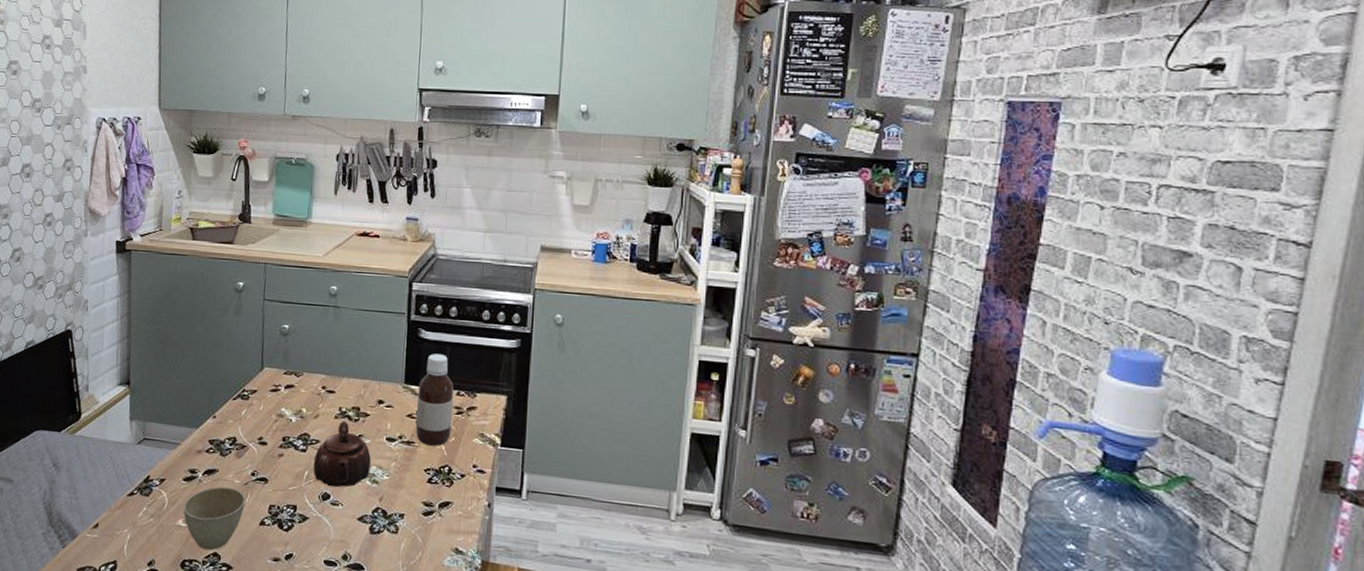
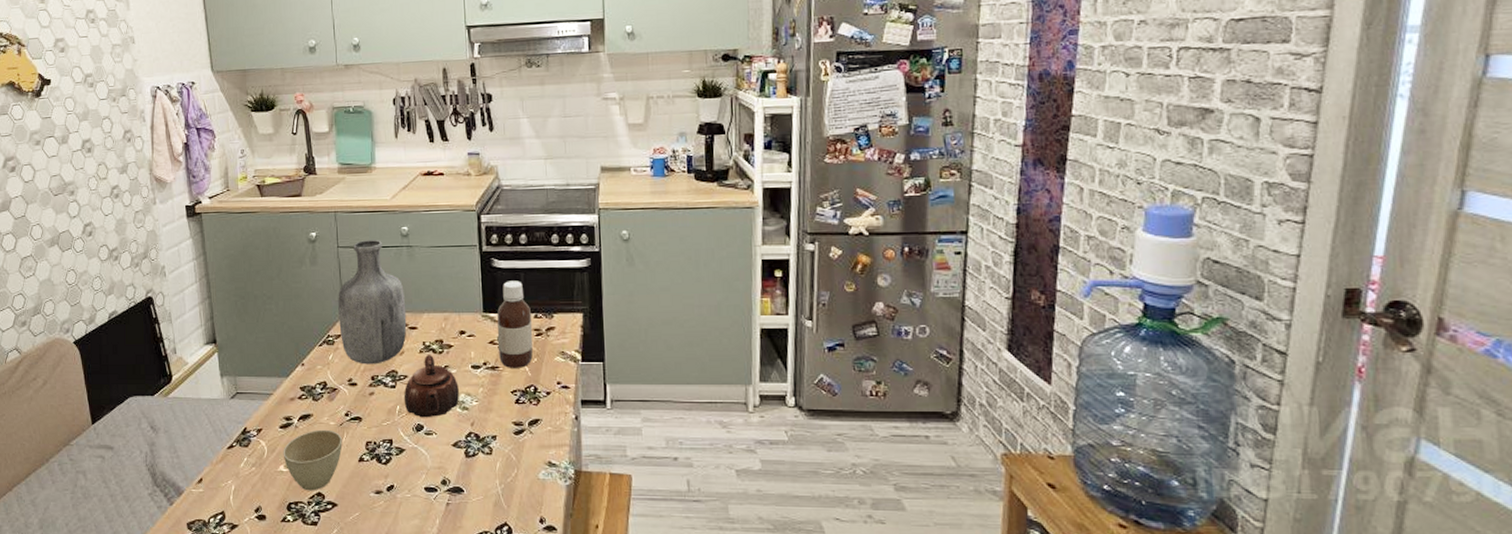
vase: none [255,295,327,425] -> present [338,239,407,365]

